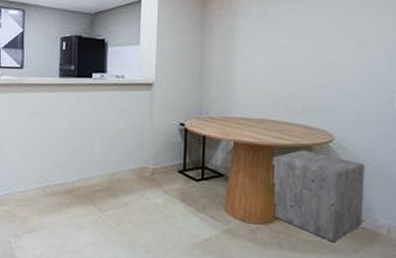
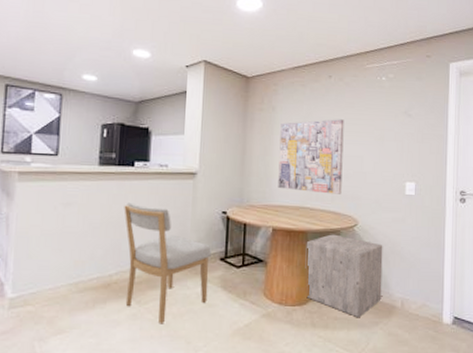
chair: none [83,113,169,232] -> present [124,202,211,325]
wall art: none [240,22,318,106] -> present [278,119,344,194]

